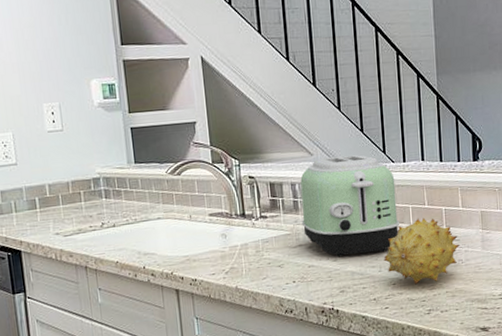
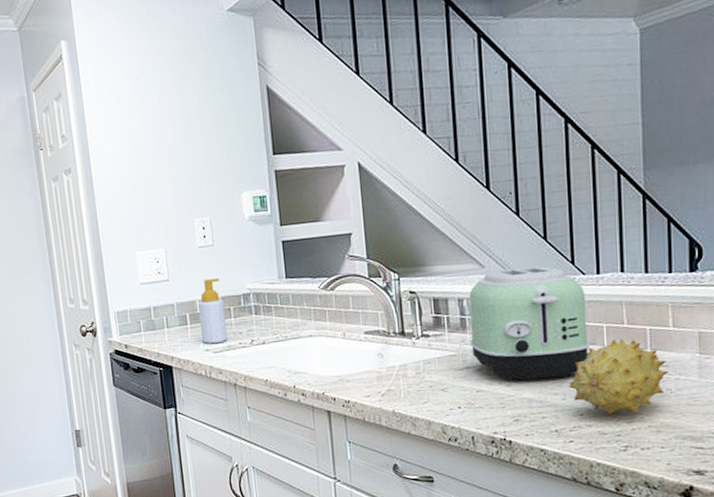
soap bottle: none [47,163,78,228] -> present [198,278,227,344]

